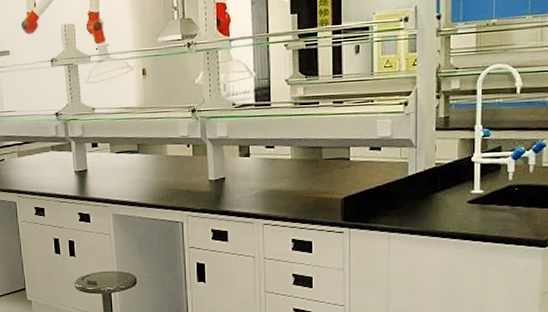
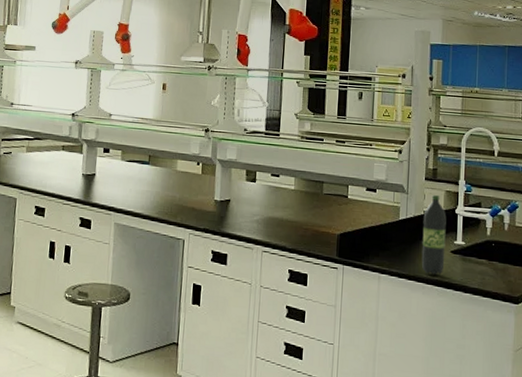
plastic bottle: none [434,144,462,228] -> present [421,194,447,275]

